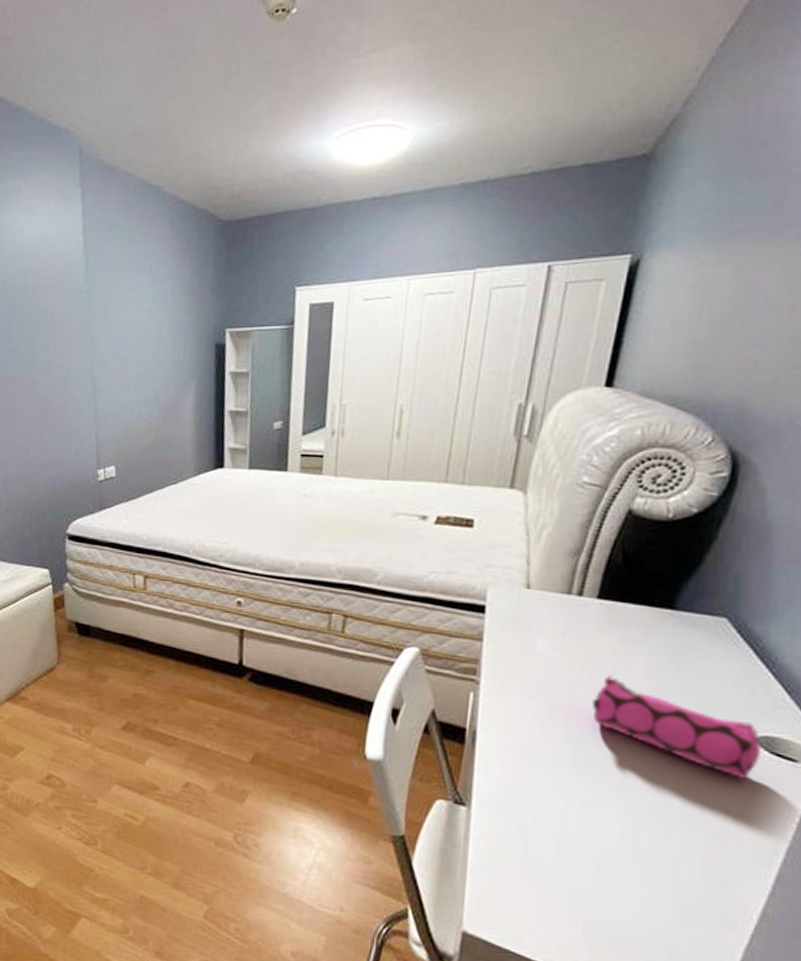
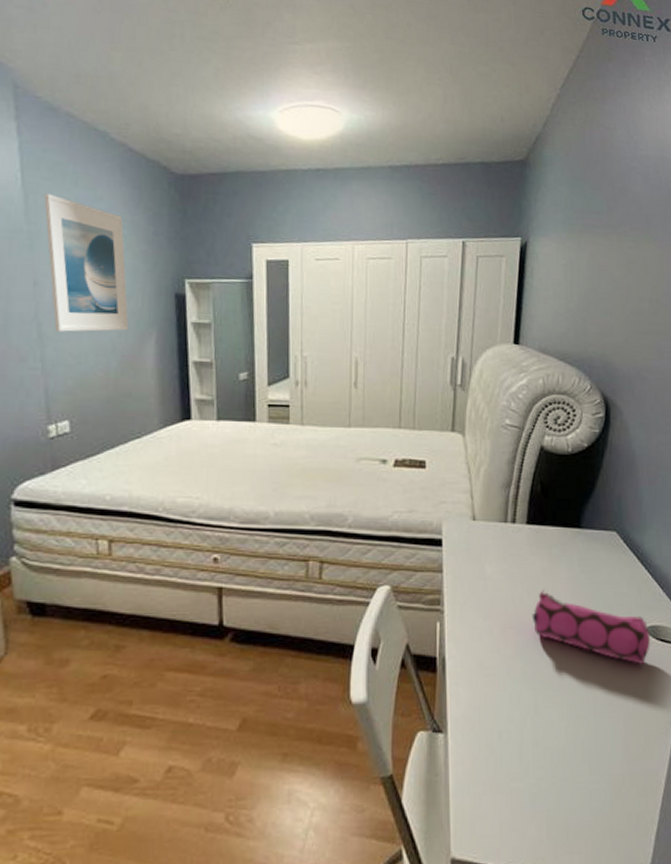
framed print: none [101,253,171,384] -> present [44,193,129,332]

